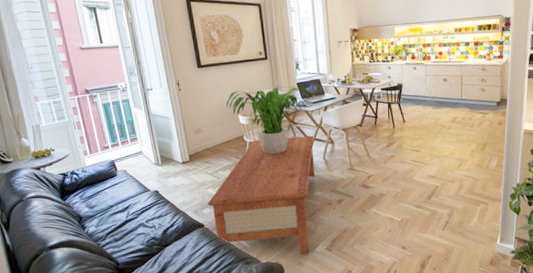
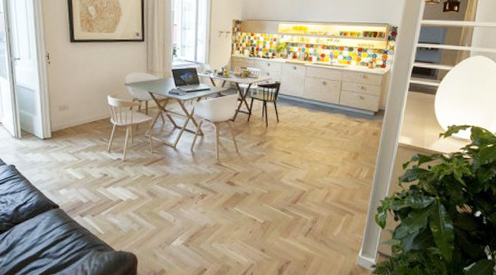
coffee table: present [207,135,315,255] -> none [65,123,183,247]
potted plant: present [226,87,310,155] -> none [96,71,184,141]

